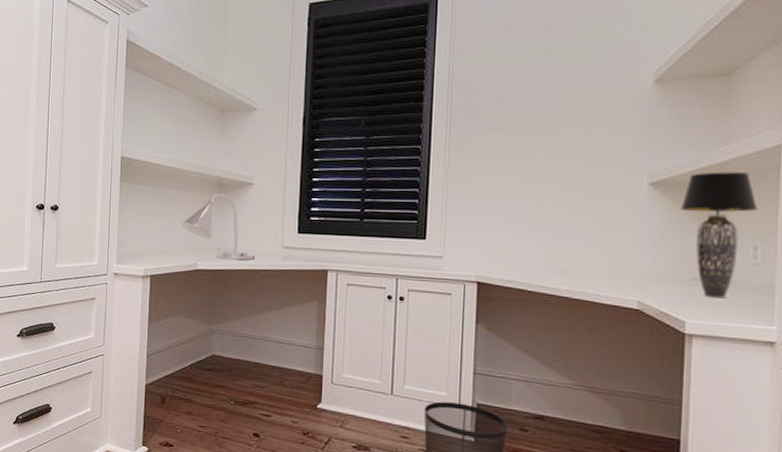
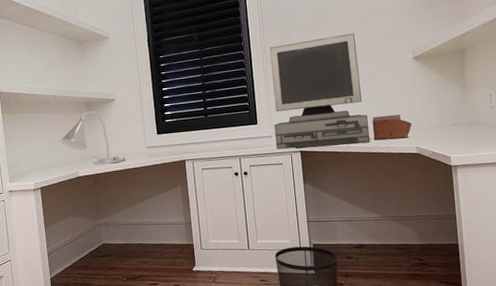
computer: none [445,141,576,286] -> present [270,33,371,150]
sewing box: none [579,252,636,287] -> present [372,114,412,140]
table lamp: present [680,172,758,299] -> none [437,40,489,136]

